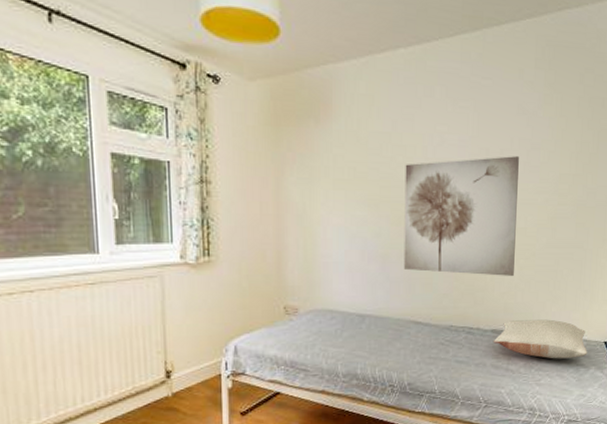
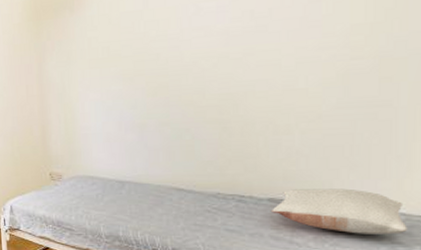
wall art: present [403,156,519,276] -> none [159,13,294,142]

